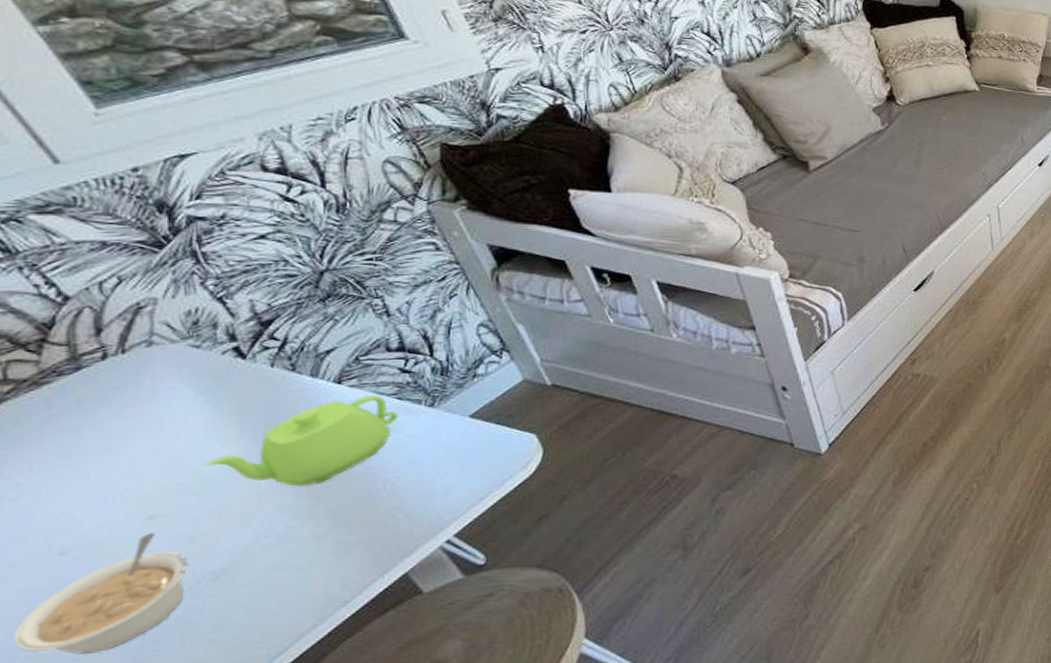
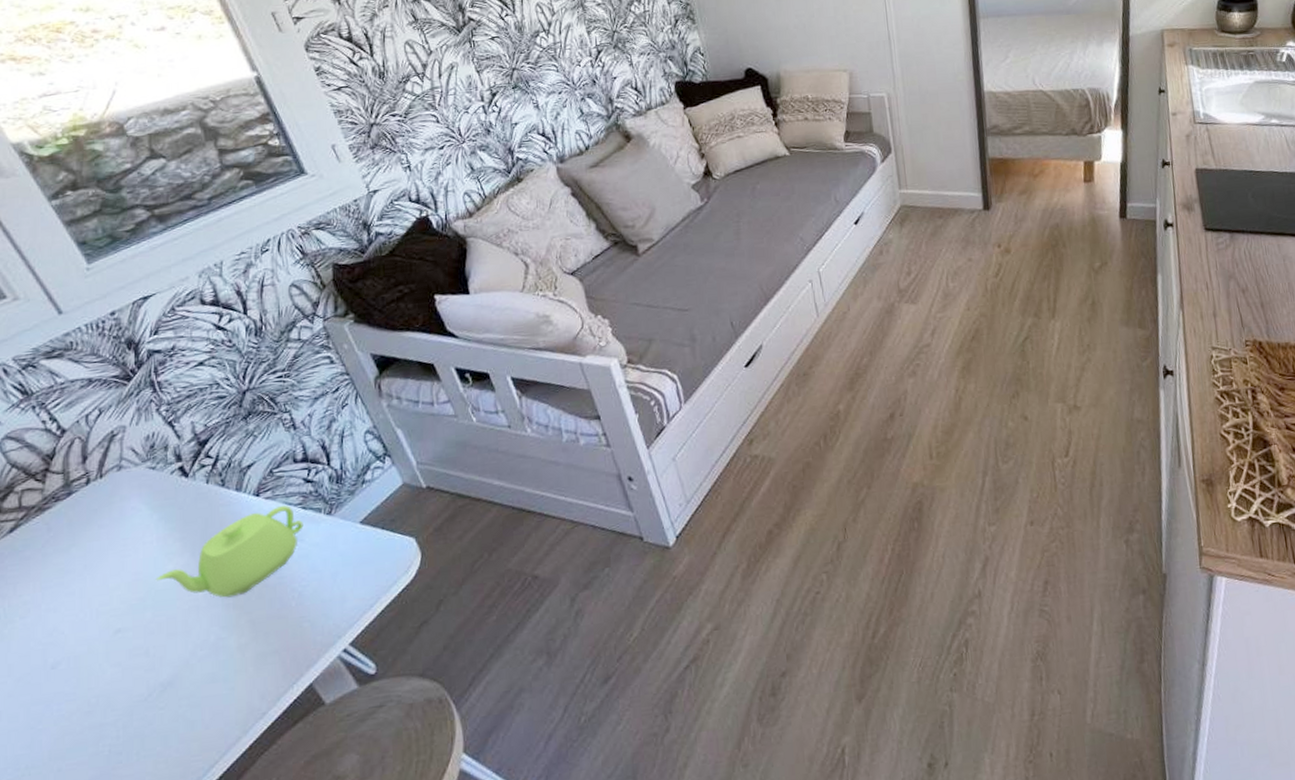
legume: present [14,532,189,655] -> none [18,646,144,766]

